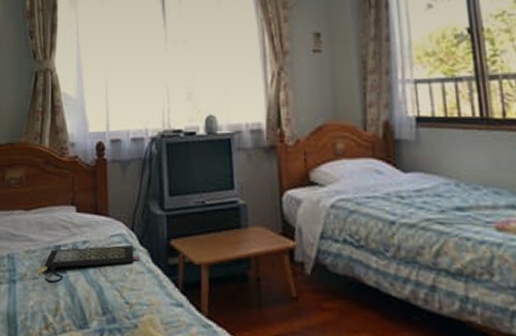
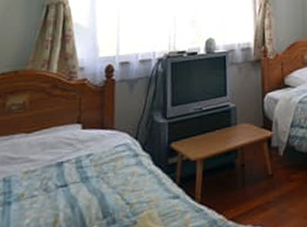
clutch bag: present [36,244,139,284] -> none [35,151,141,199]

